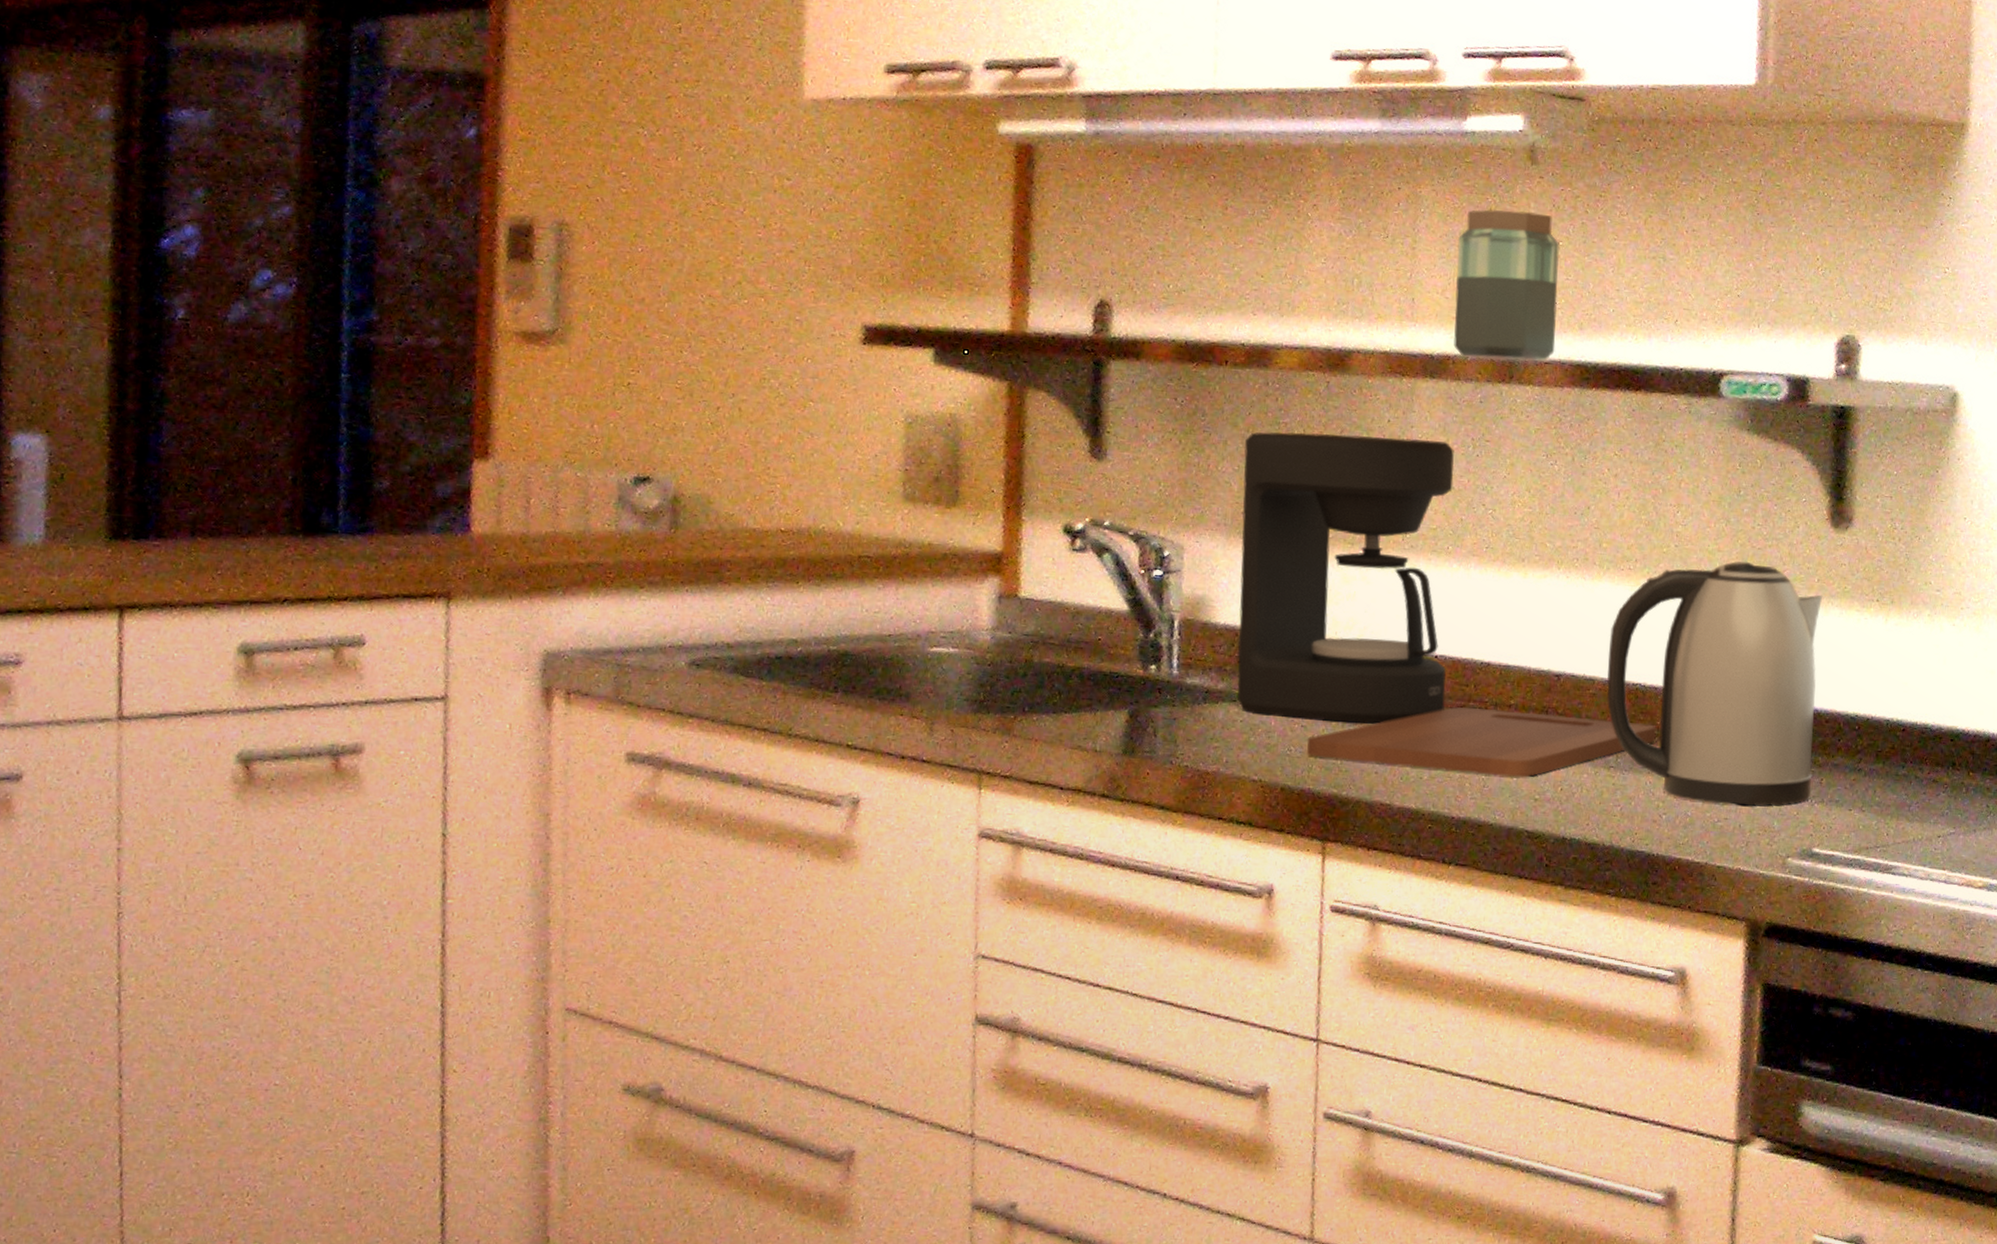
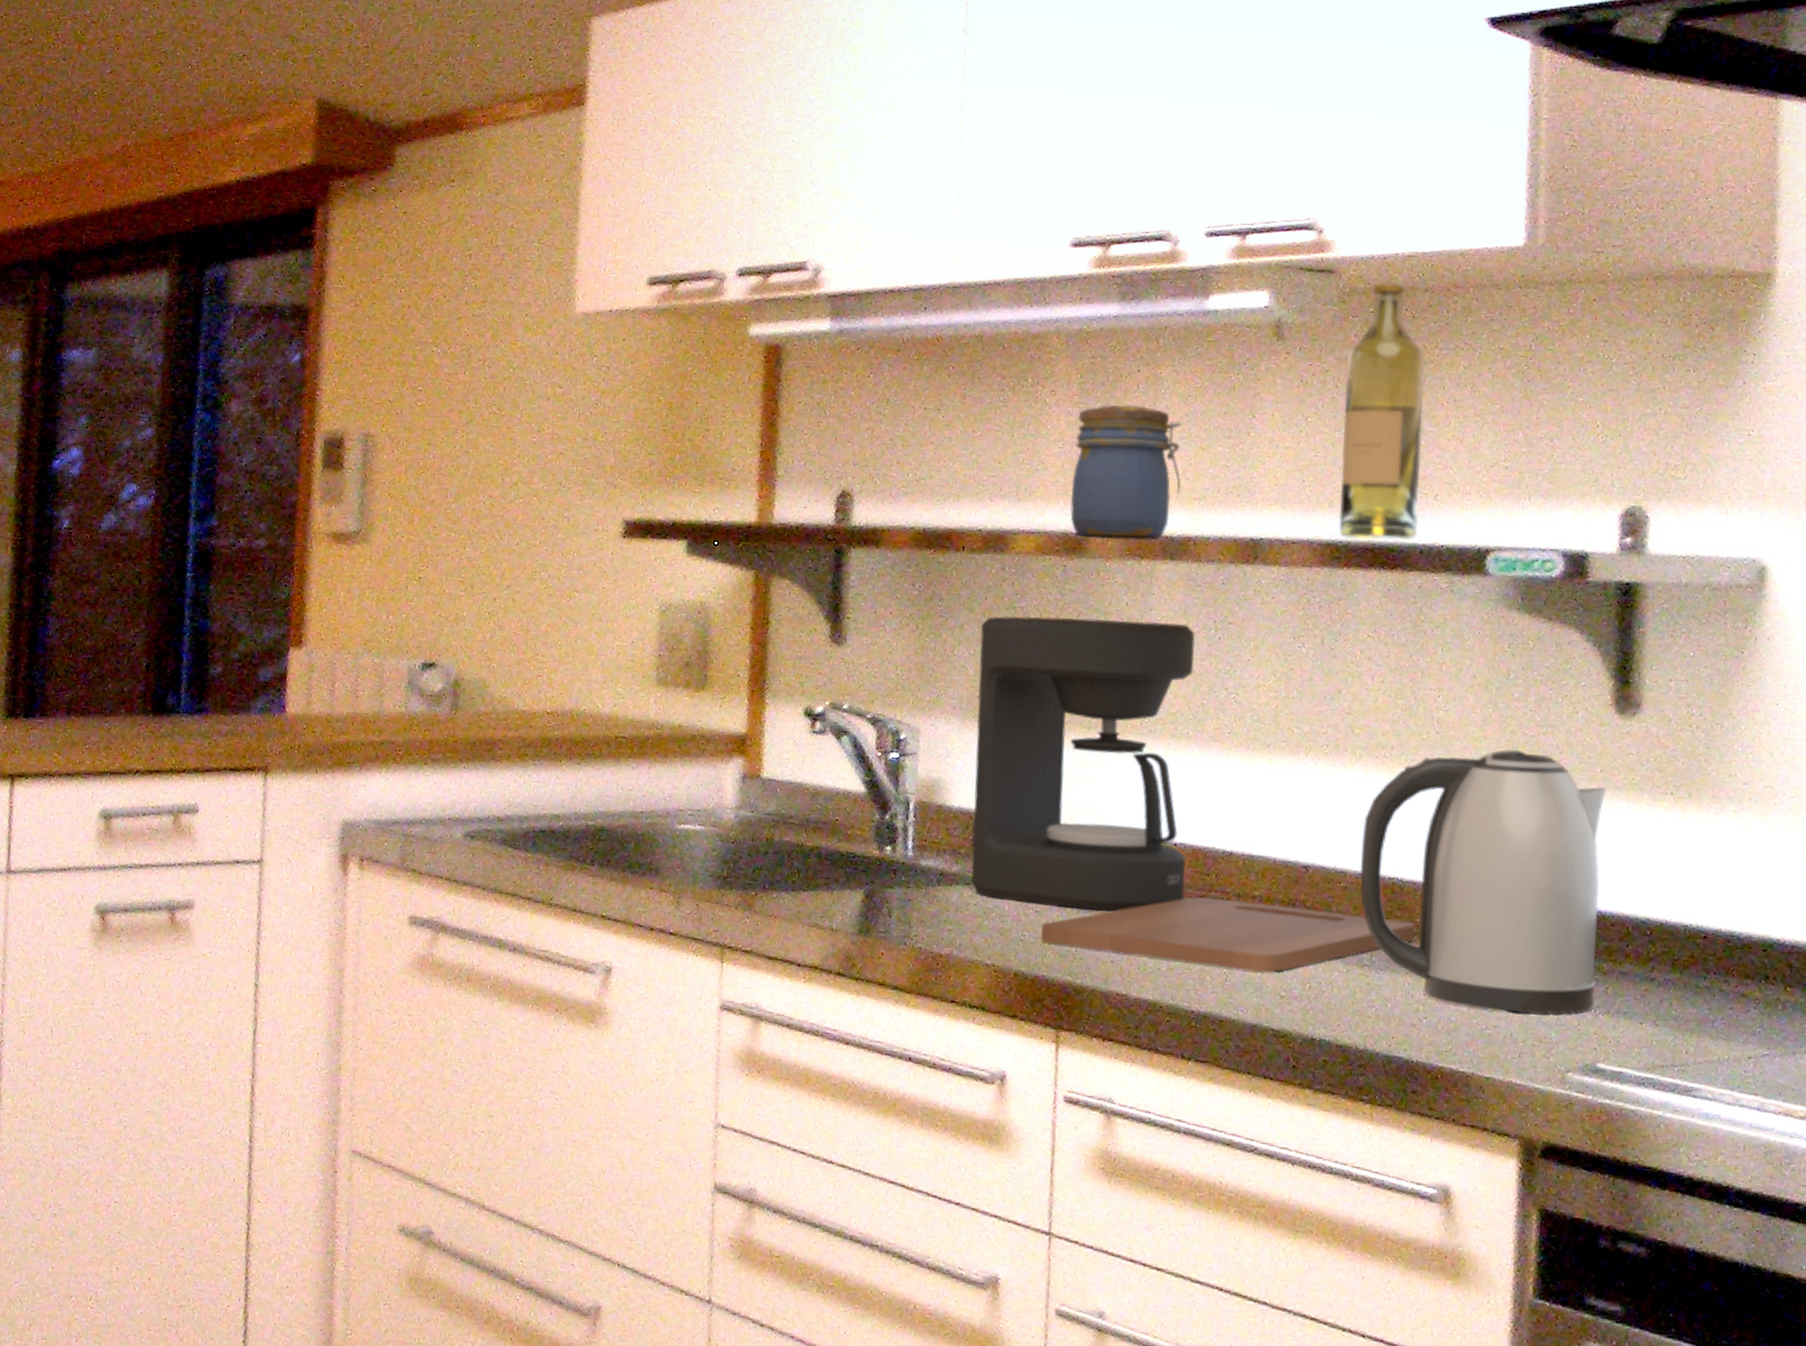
jar: none [1332,221,1441,359] -> present [1069,404,1182,541]
peanut butter: present [1454,209,1560,362] -> none [1195,387,1308,542]
bottle: none [1588,113,1668,363] -> present [1338,282,1426,541]

